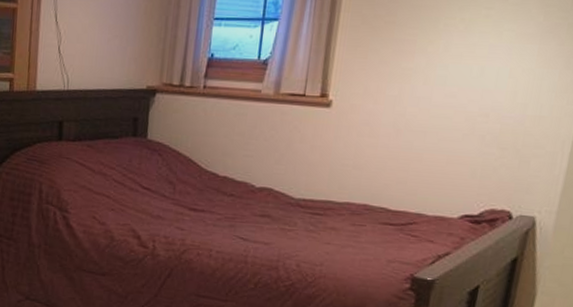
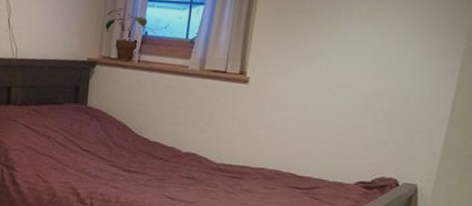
potted plant: none [166,29,223,88] -> present [105,8,156,62]

